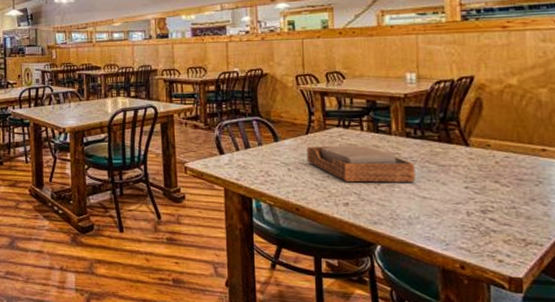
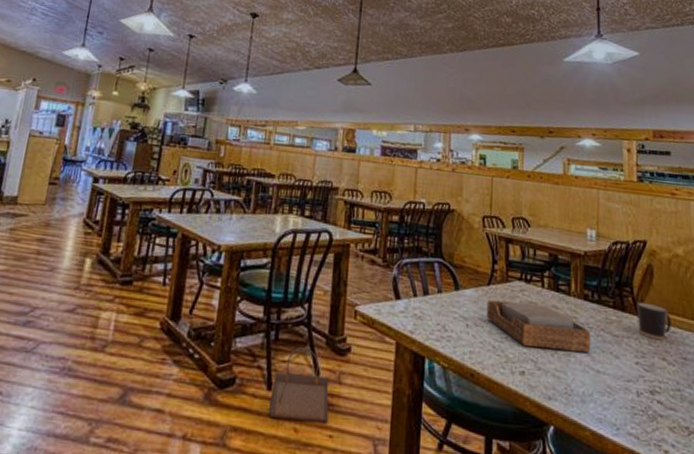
handbag: none [122,199,173,253] -> present [268,347,329,423]
mug: none [464,133,504,164] -> present [636,302,671,340]

